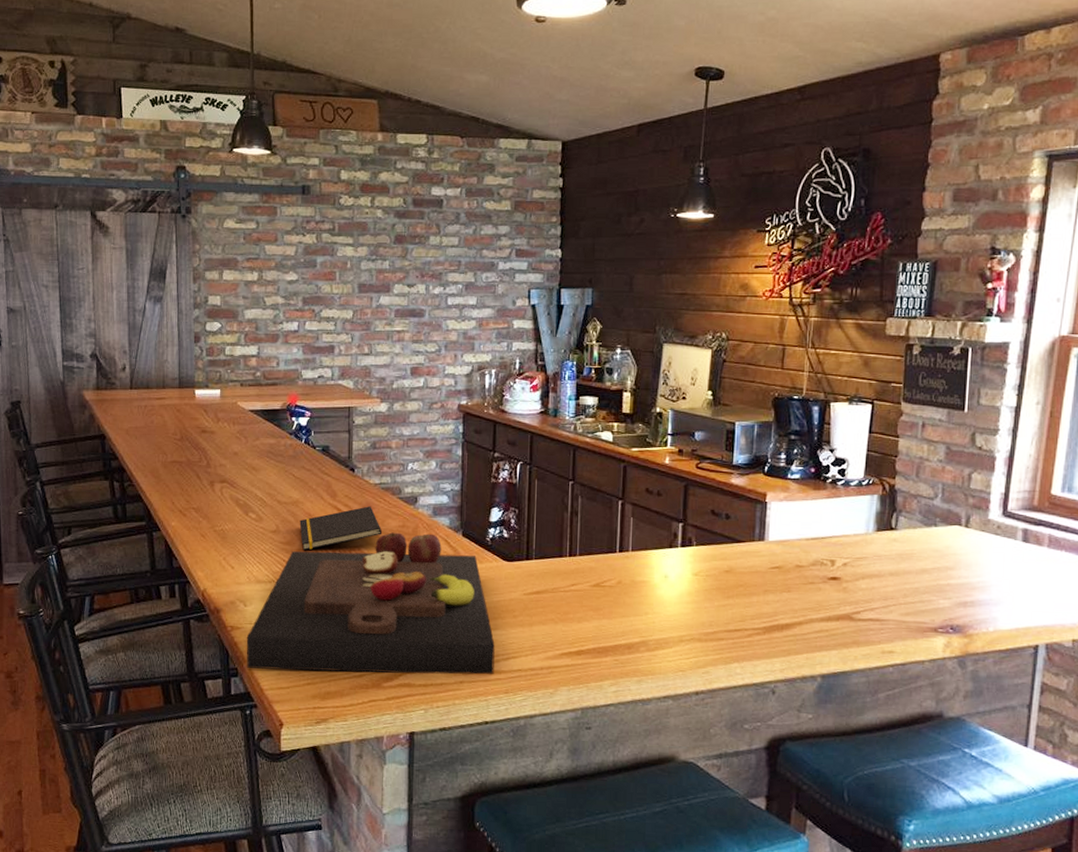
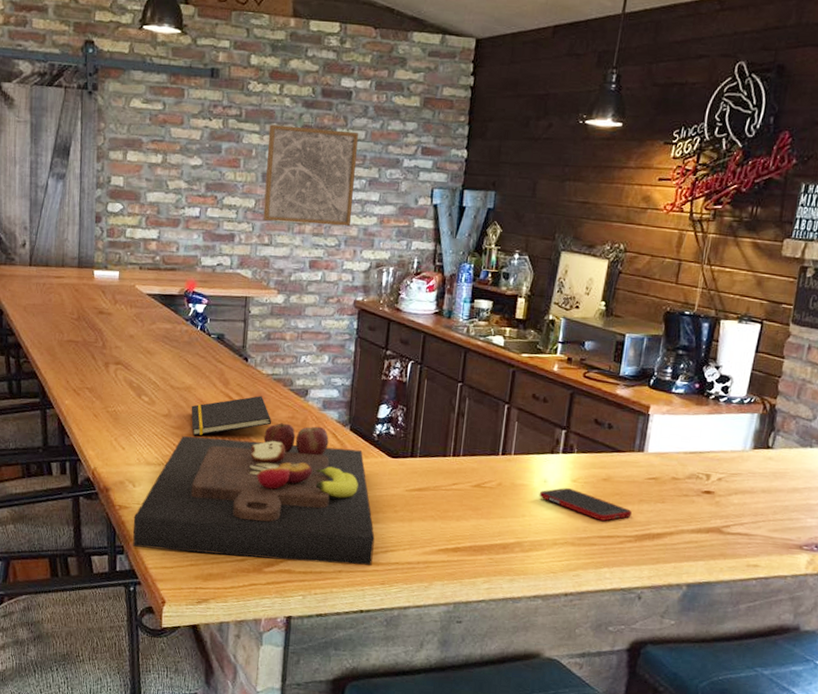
wall art: none [361,236,452,332] -> present [263,124,358,227]
cell phone: none [660,582,758,614] -> present [539,488,632,521]

